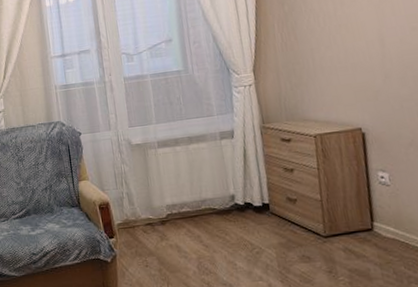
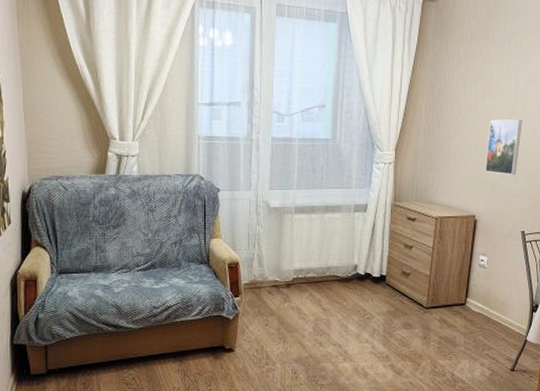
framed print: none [355,19,402,81] -> present [485,119,522,175]

